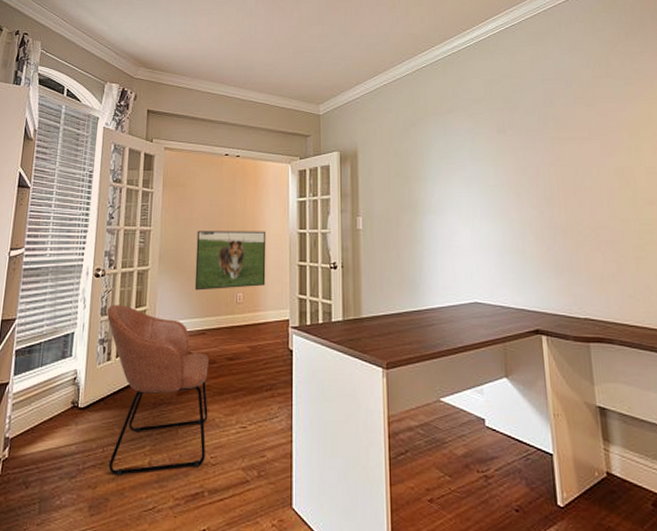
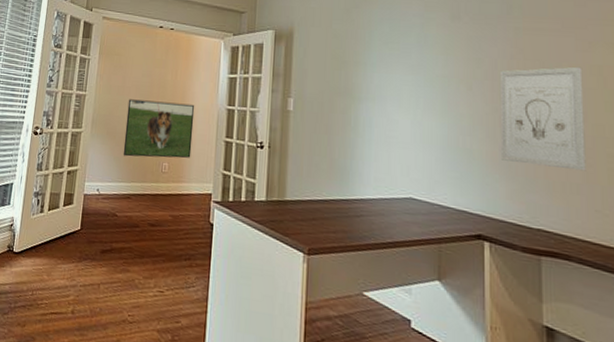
chair: present [106,305,209,477] -> none [36,162,132,323]
wall art: none [542,169,619,262] -> present [499,66,586,171]

